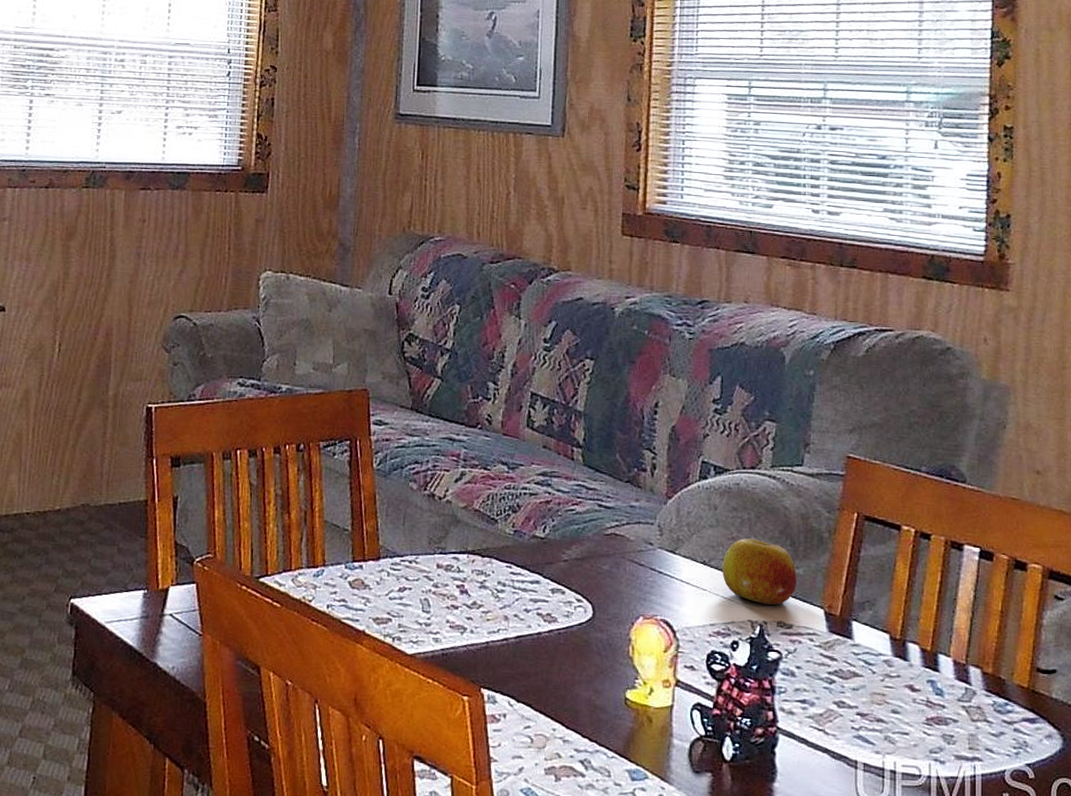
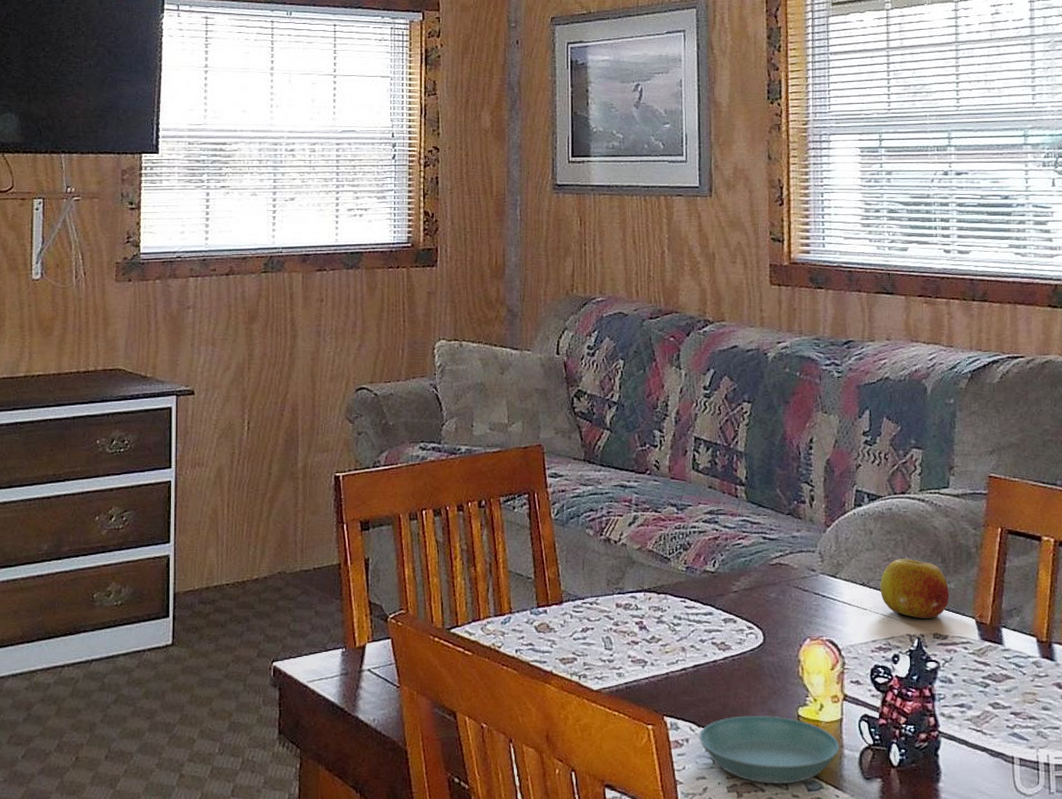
saucer: none [517,694,669,771] -> present [699,715,840,785]

